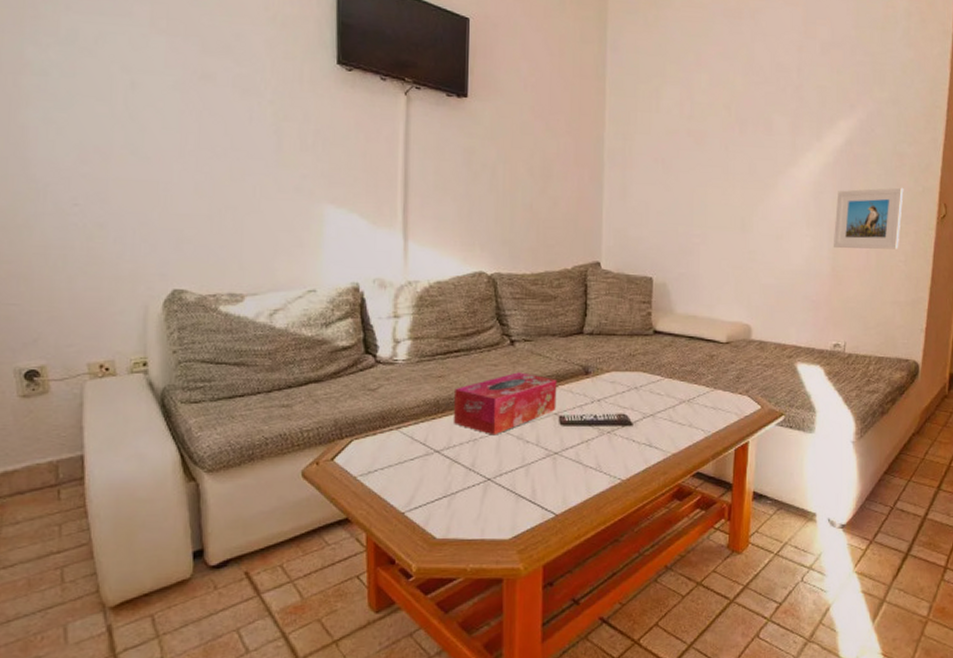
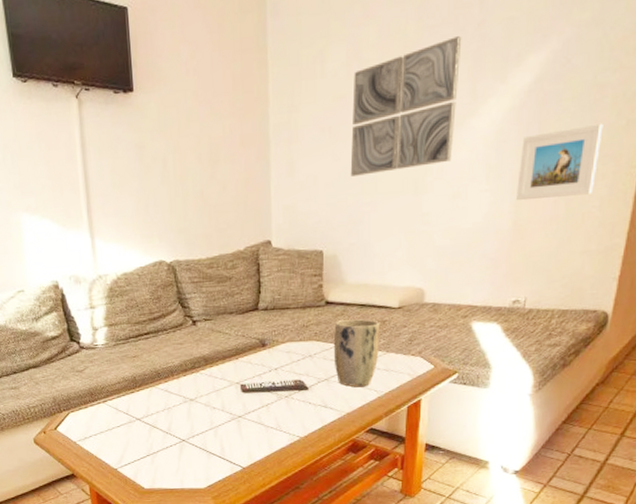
tissue box: present [454,372,557,436] -> none [148,348,238,404]
plant pot: none [660,352,707,426] -> present [333,319,379,388]
wall art: none [681,95,783,208] -> present [350,36,462,176]

